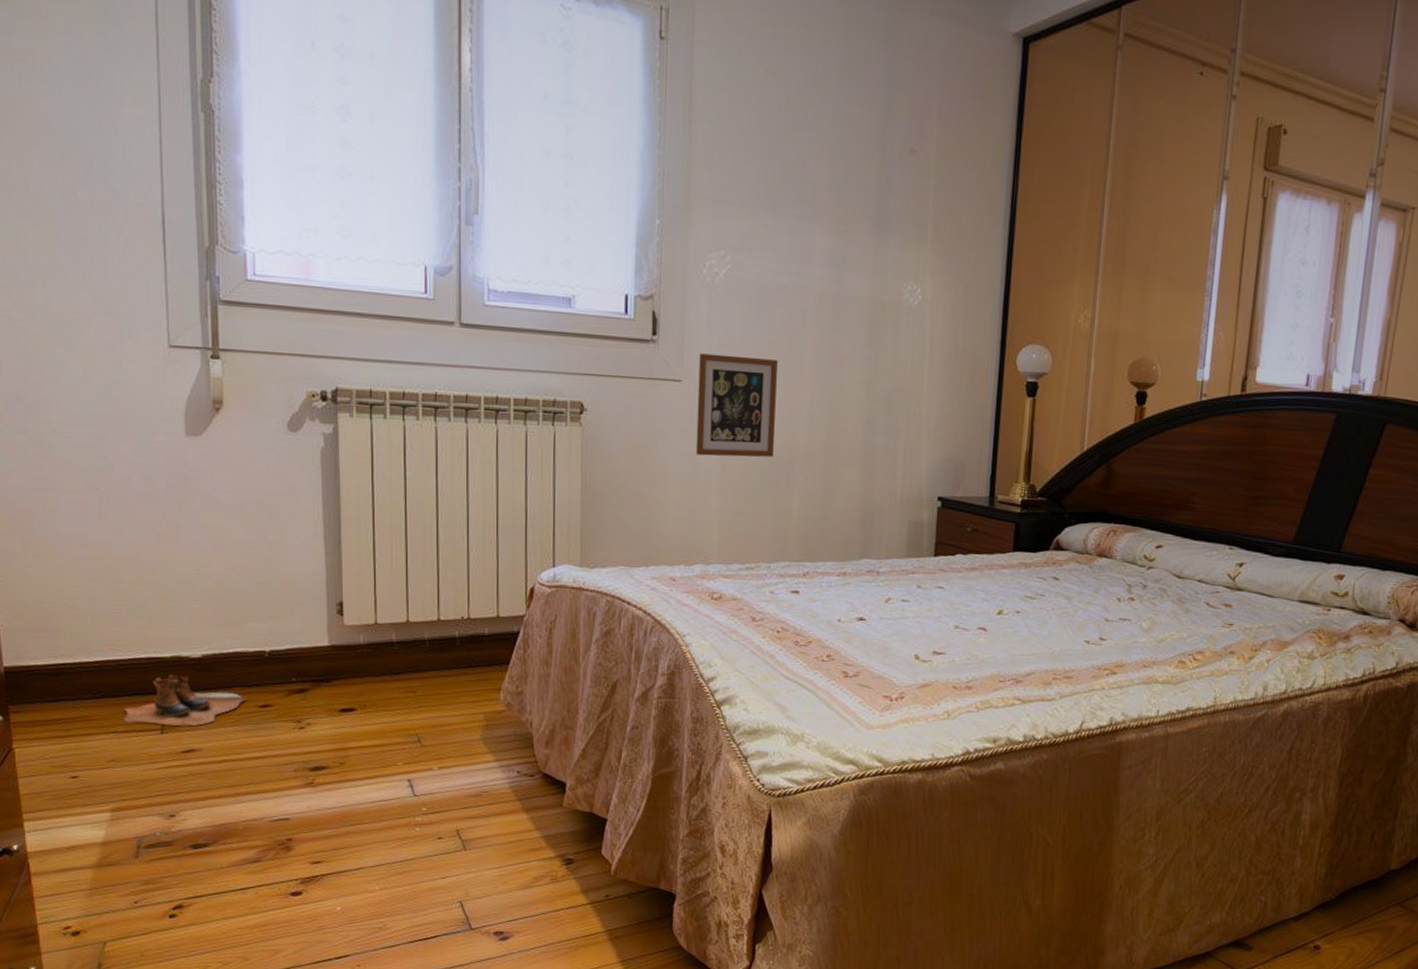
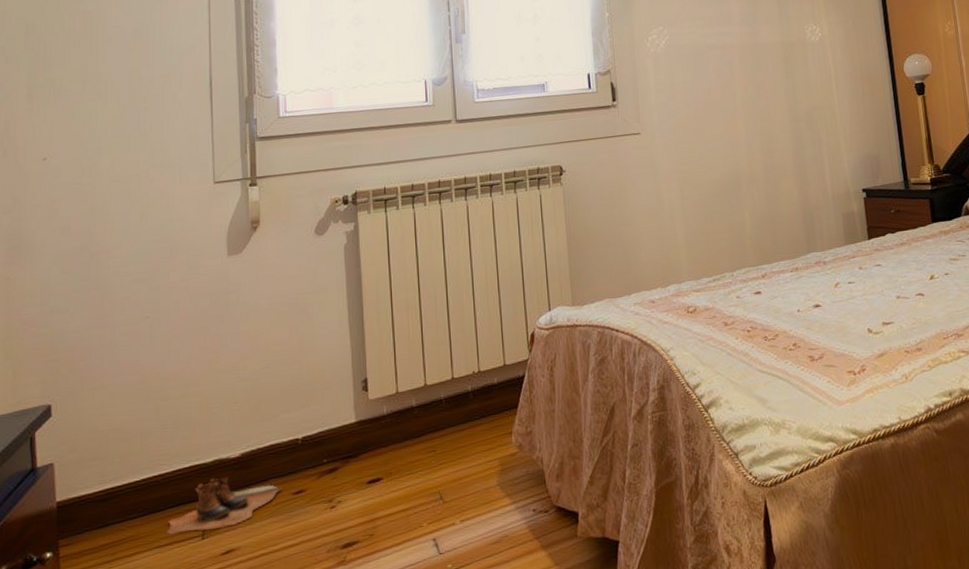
picture frame: present [695,353,778,458] -> none [652,103,724,192]

